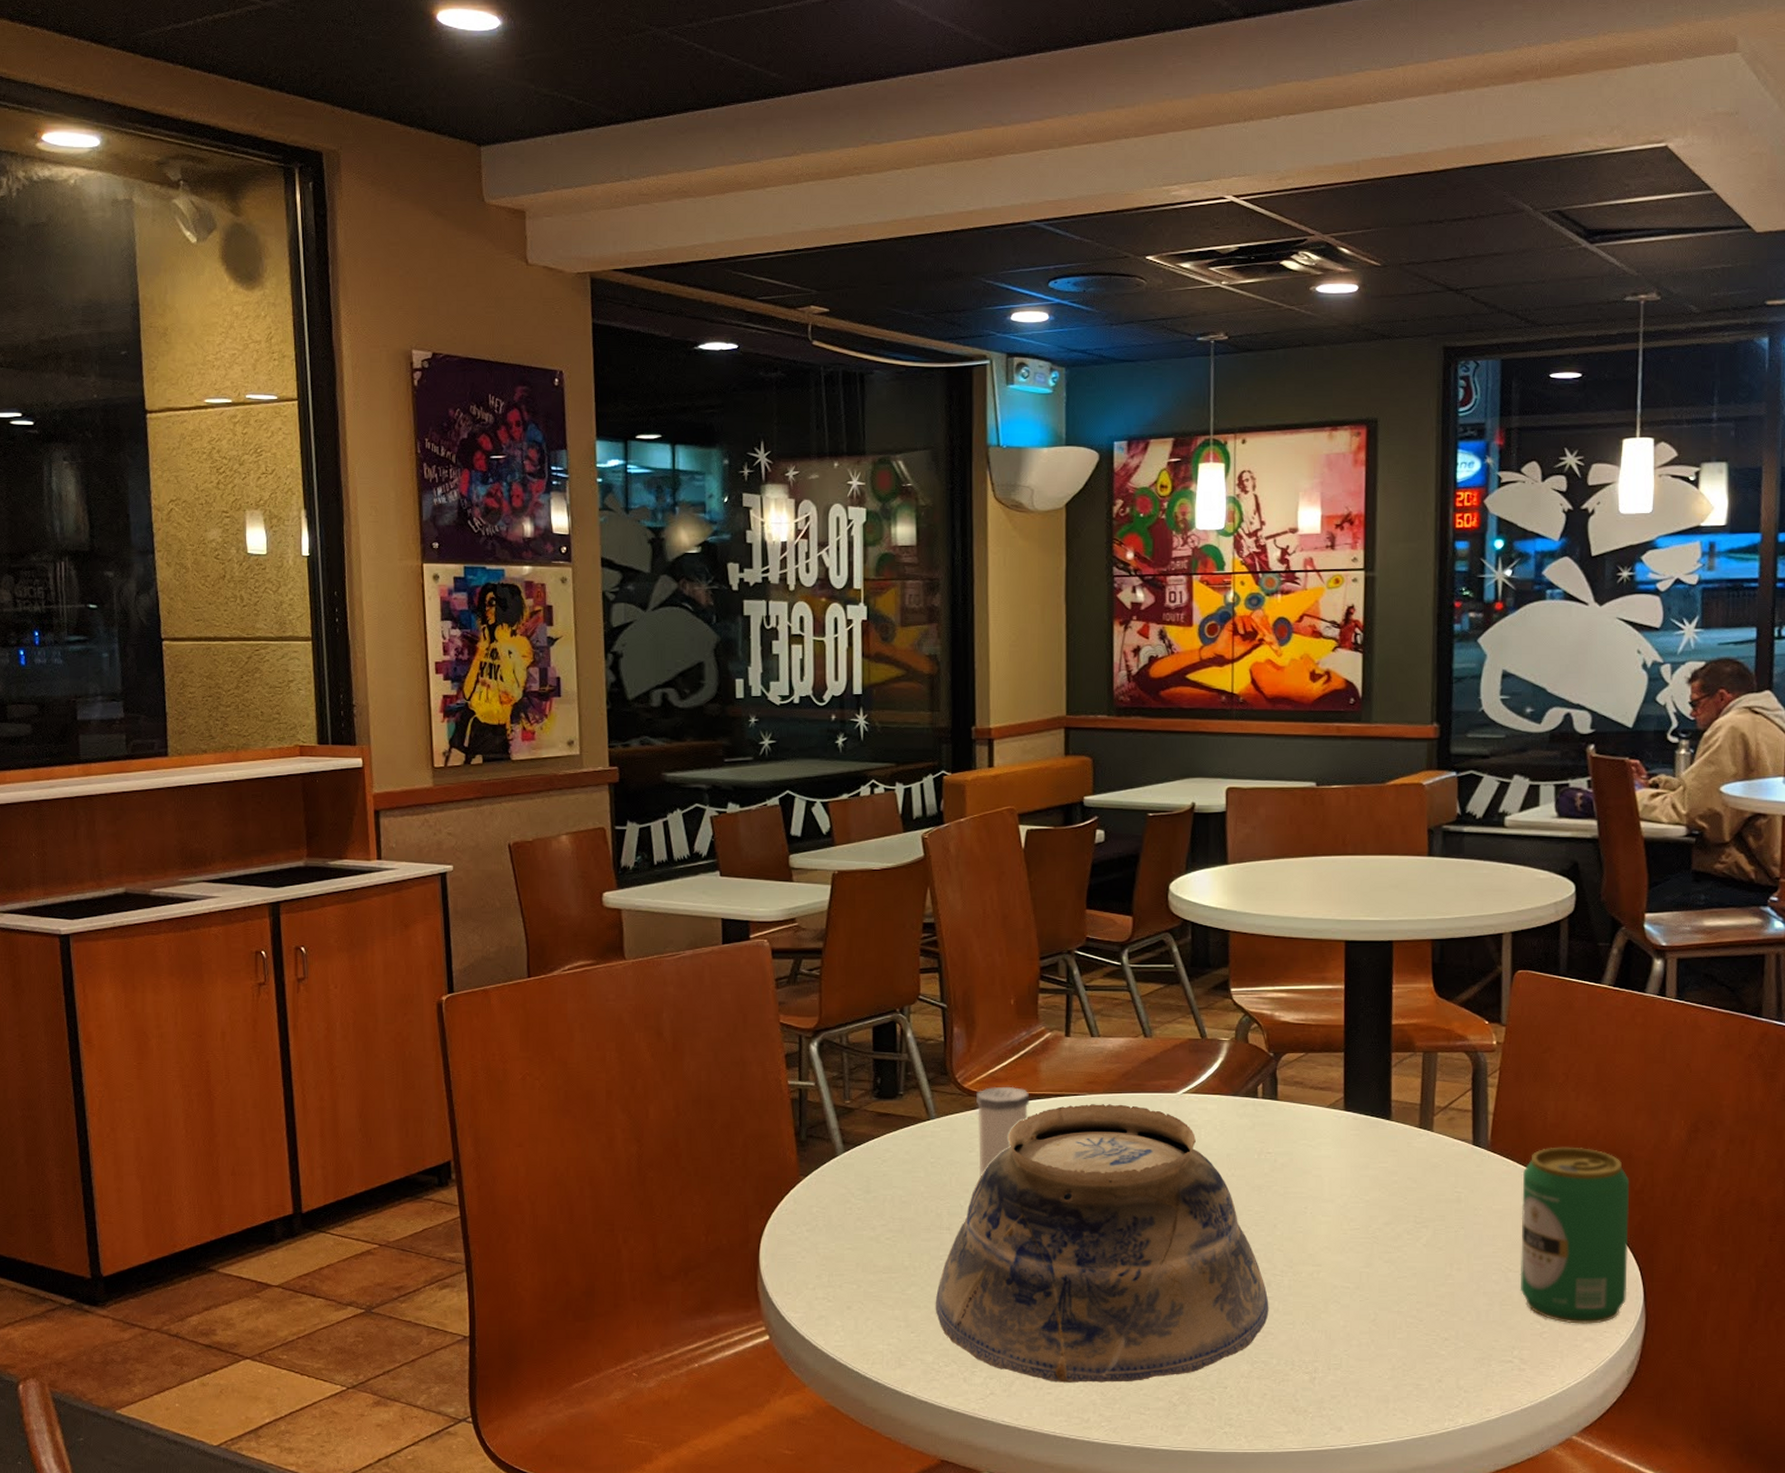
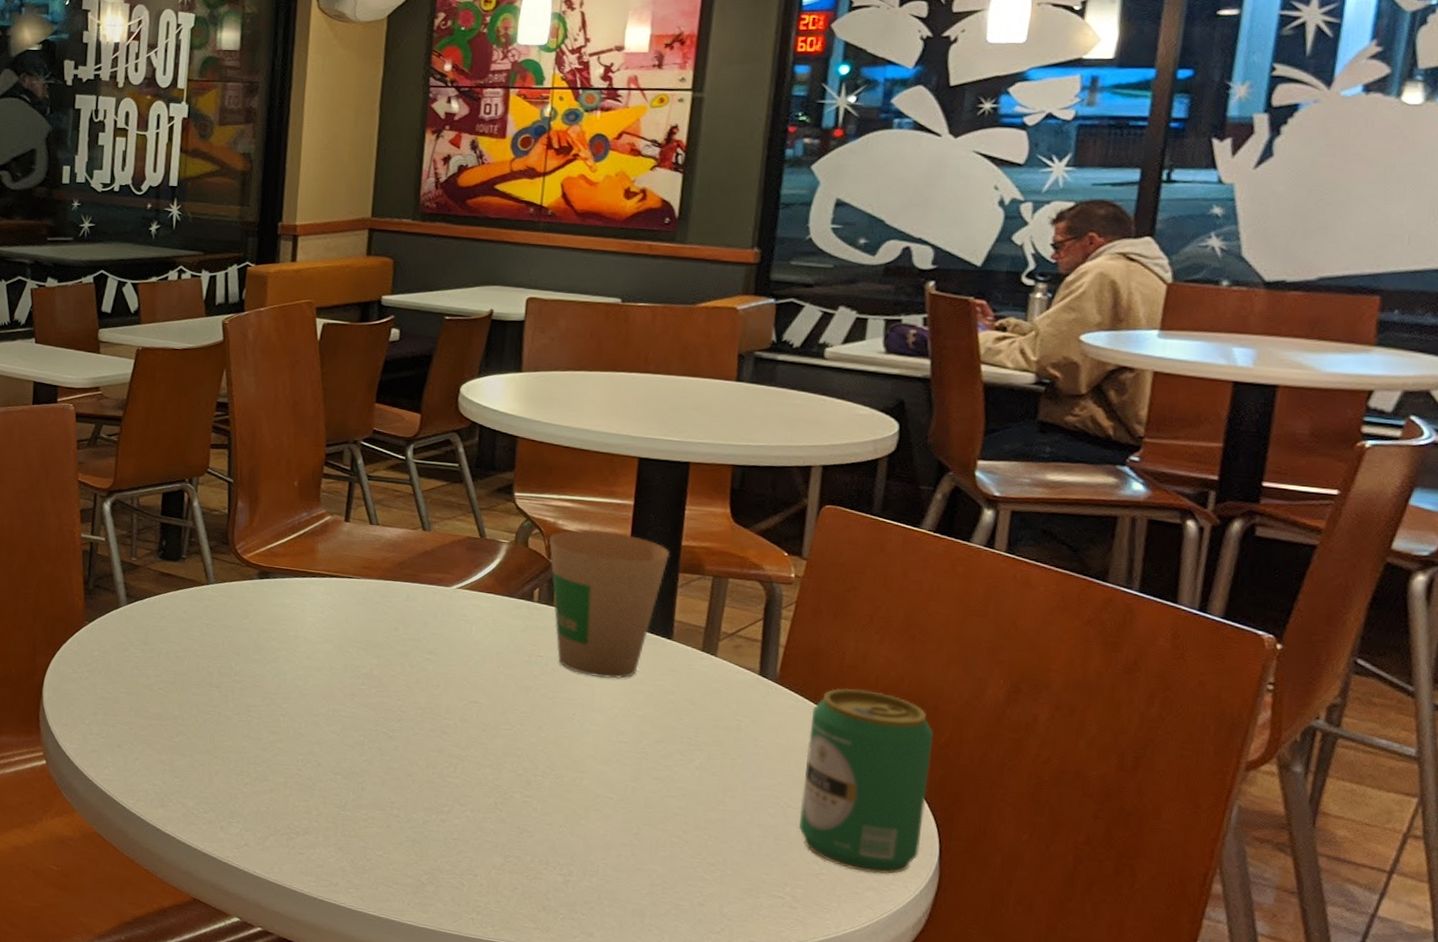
bowl: present [935,1104,1269,1383] -> none [199,587,528,857]
salt shaker: present [976,1086,1030,1177] -> none [251,561,306,643]
paper cup: none [1268,1019,1382,1168] -> present [549,529,670,679]

